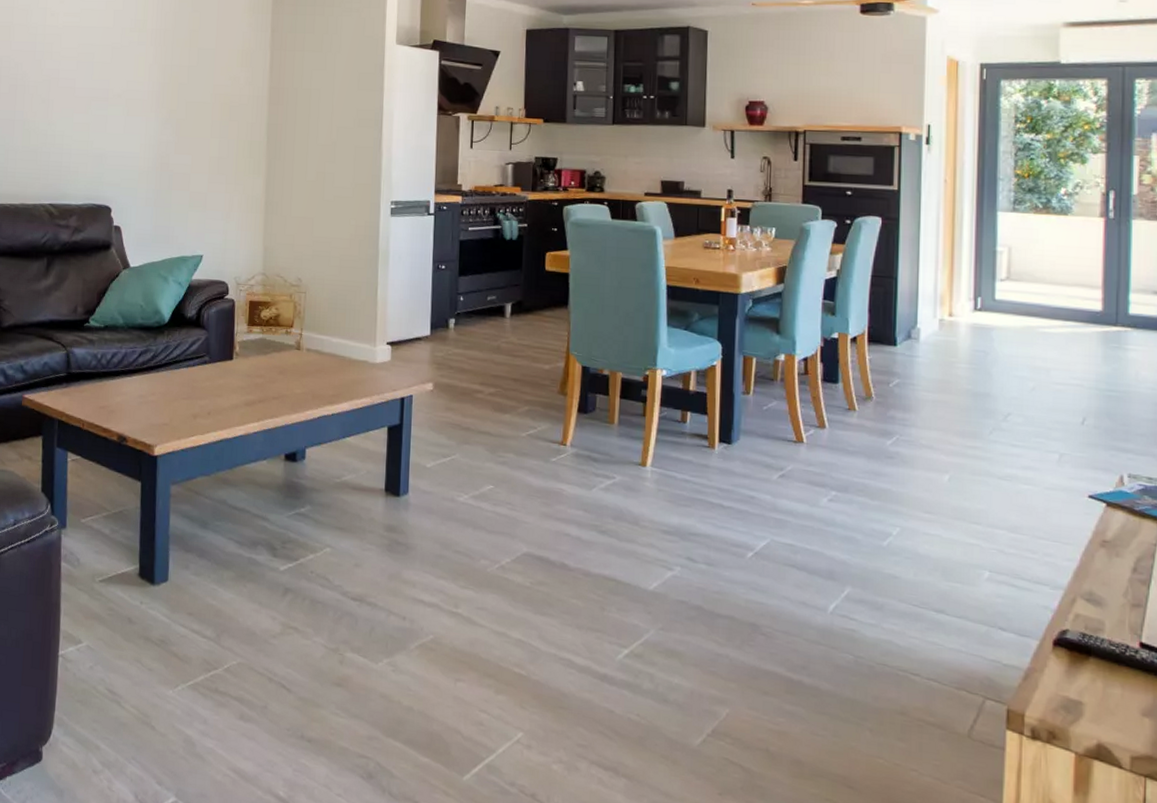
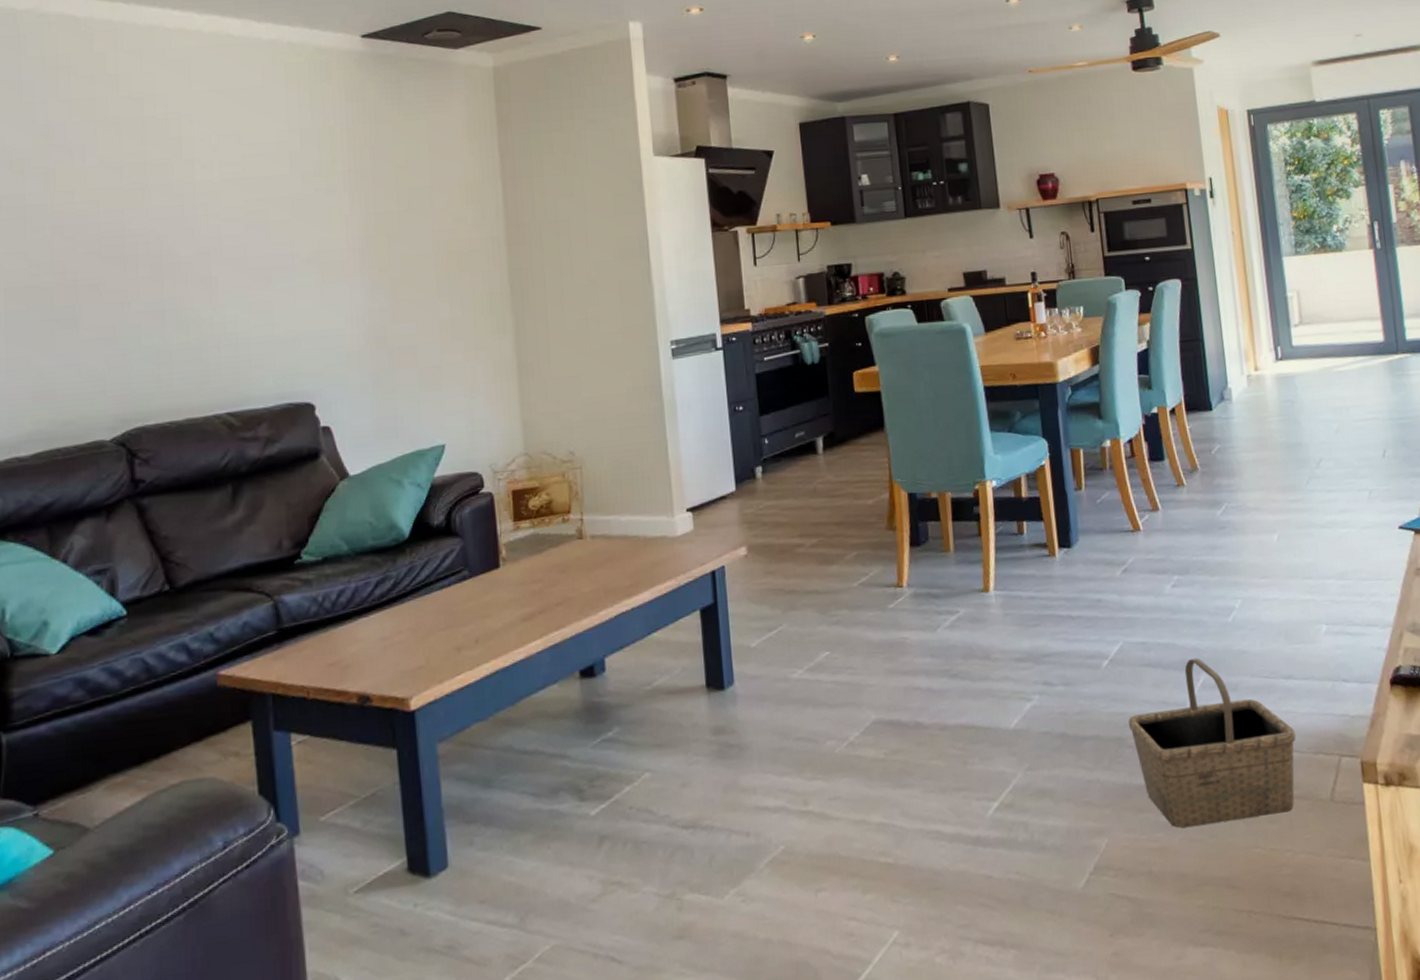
basket: none [765,570,939,735] -> present [1128,657,1296,828]

